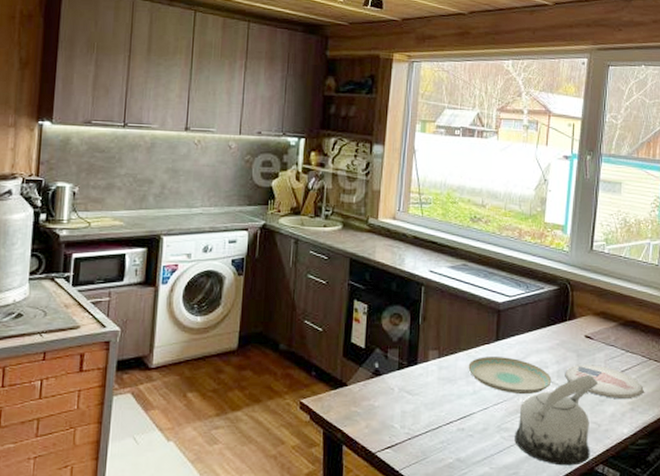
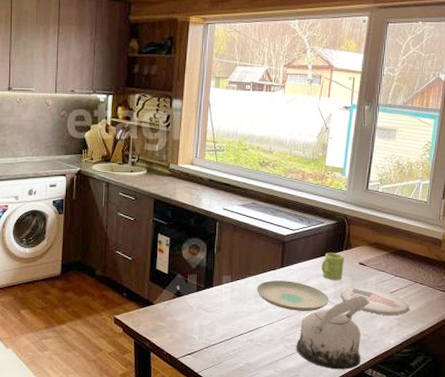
mug: none [542,323,568,356] -> present [321,252,344,280]

